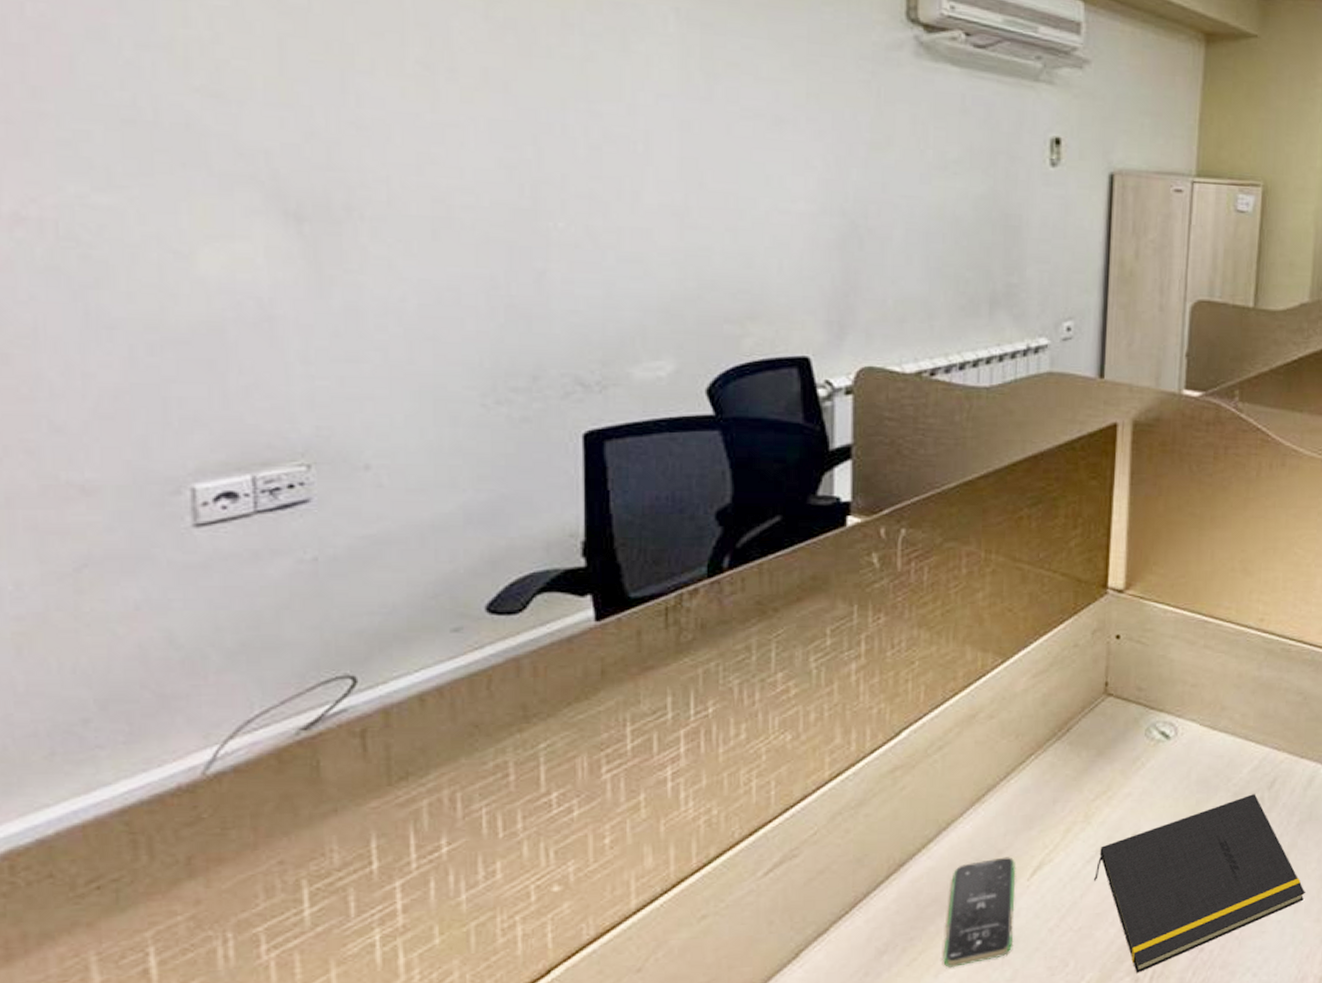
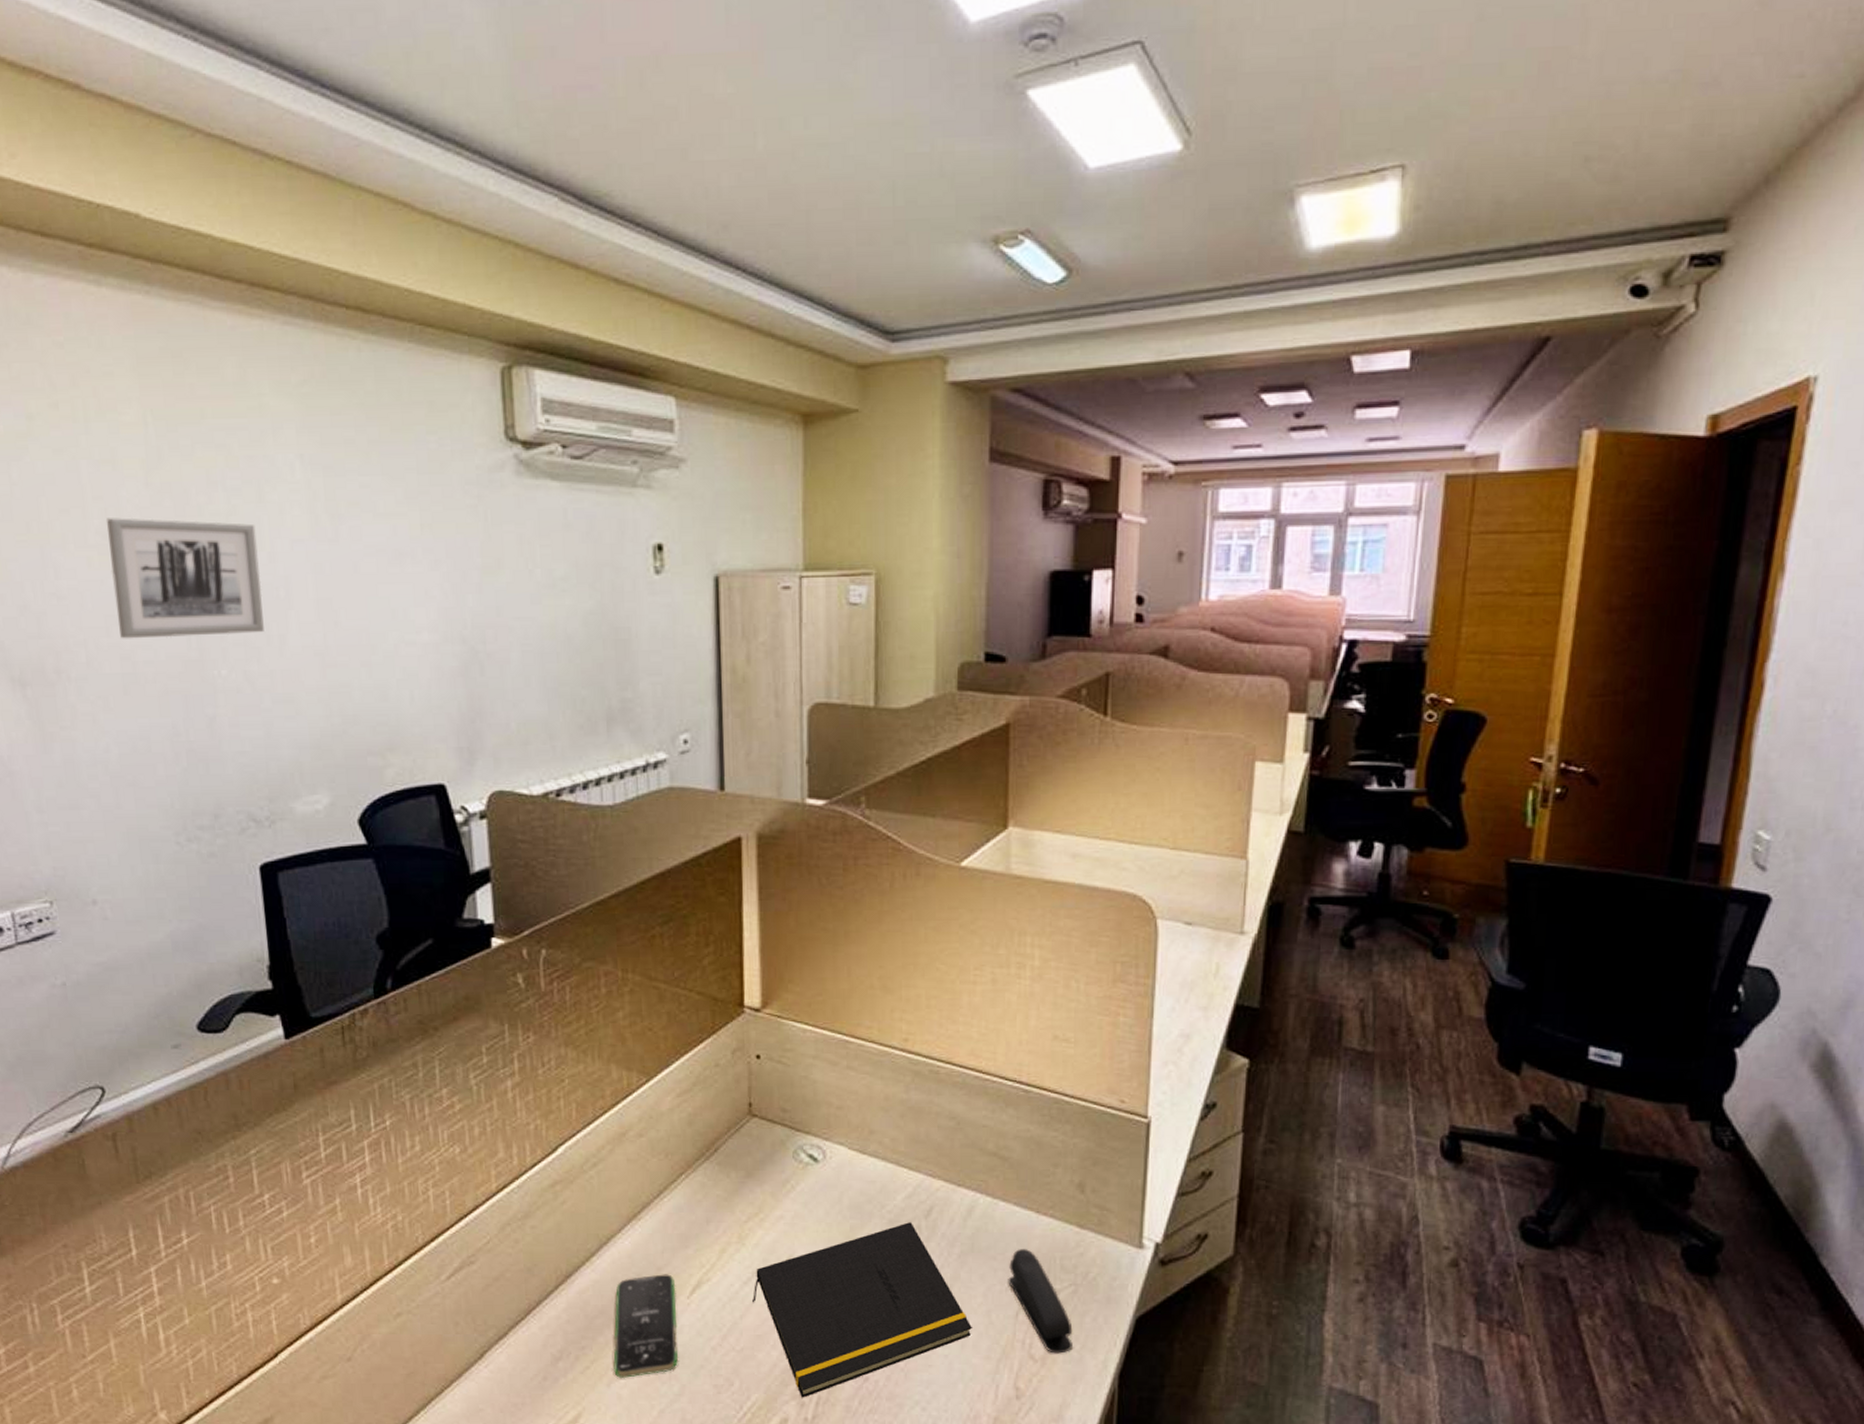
wall art: none [430,48,617,187] -> present [105,518,264,639]

